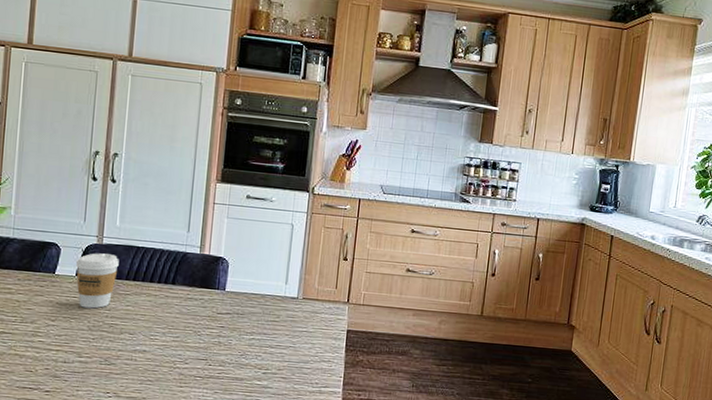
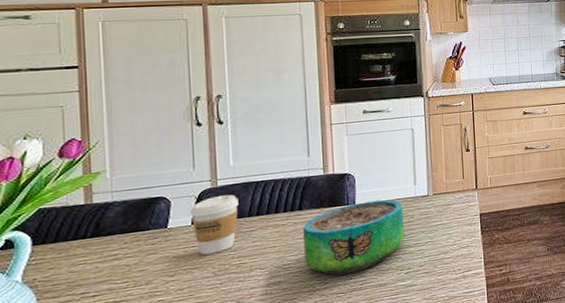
decorative bowl: none [170,289,271,359] -> present [302,199,405,276]

